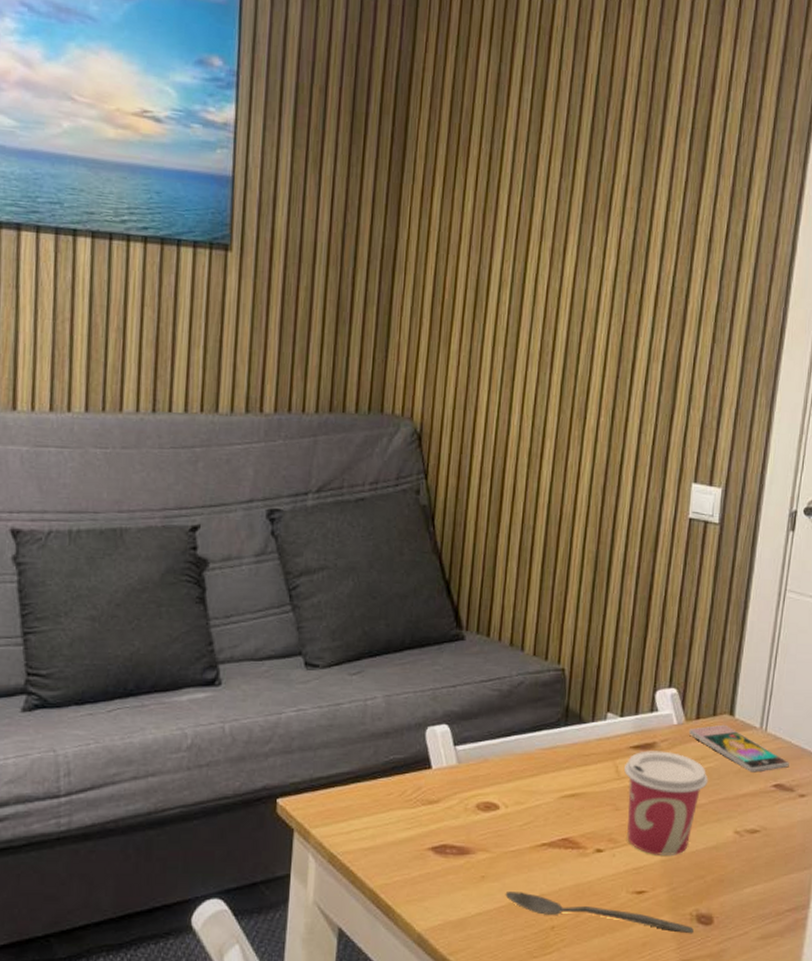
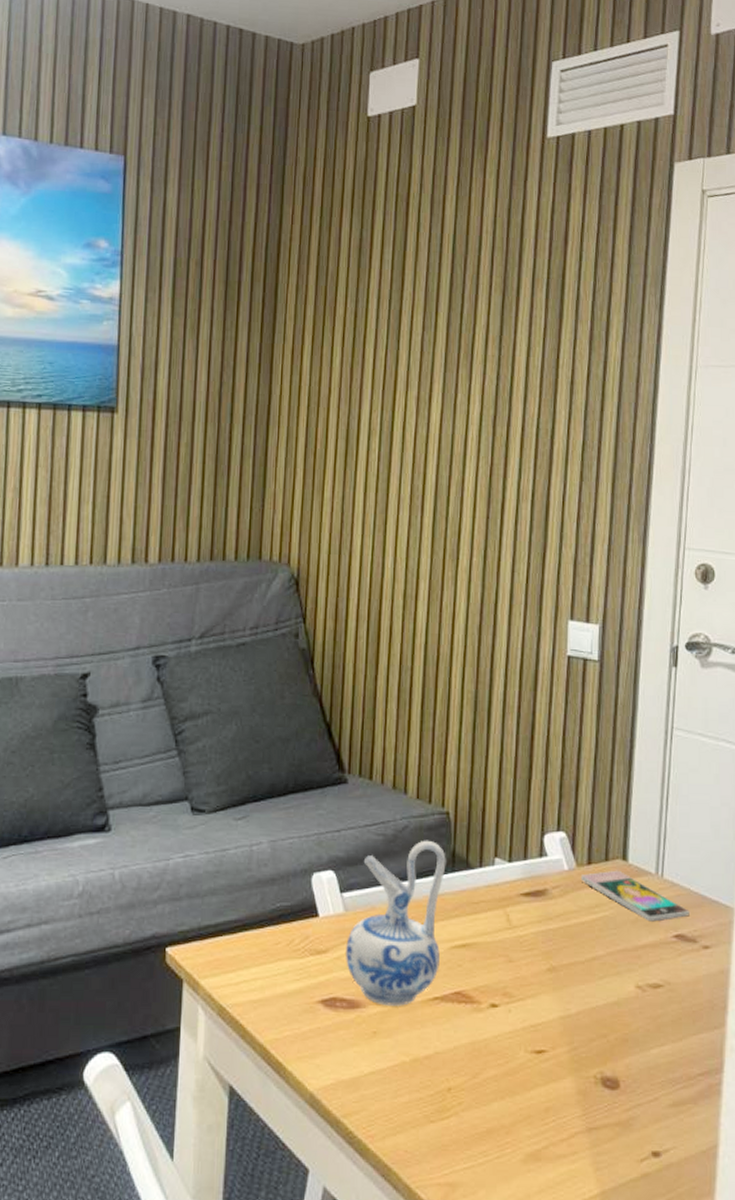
ceramic pitcher: none [457,695,560,852] -> present [346,840,446,1006]
spoon: present [505,892,694,934] -> none [398,1049,599,1099]
cup: present [623,751,709,857] -> none [515,898,605,1013]

